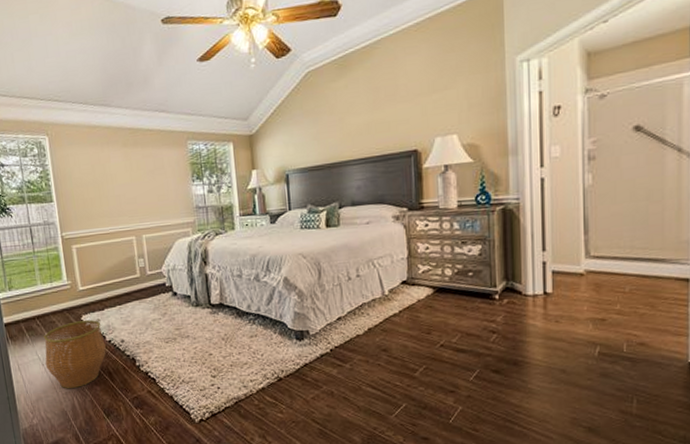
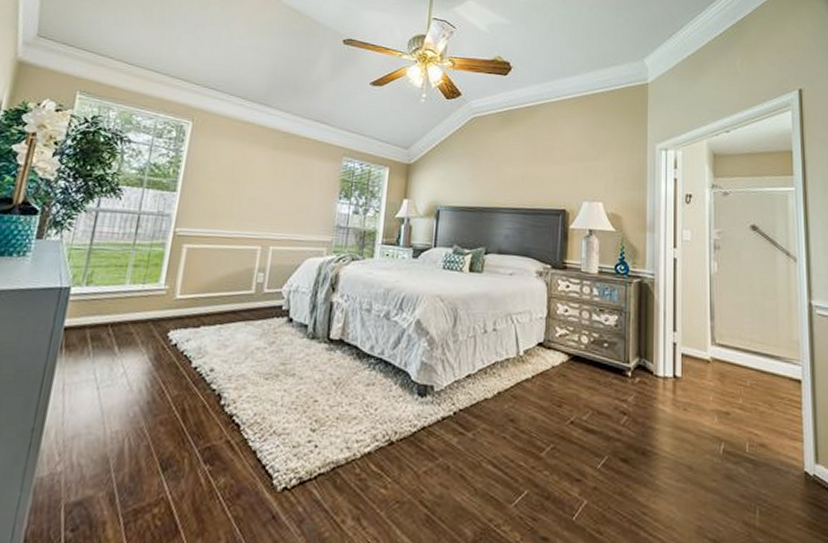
basket: present [43,319,106,389] -> none [101,336,192,427]

